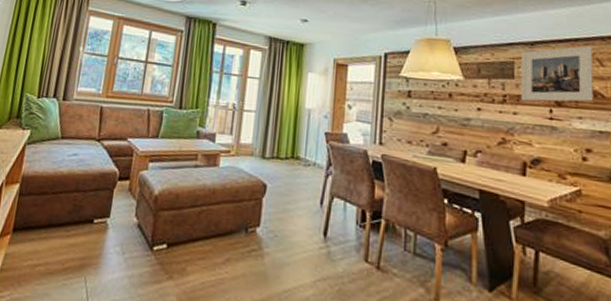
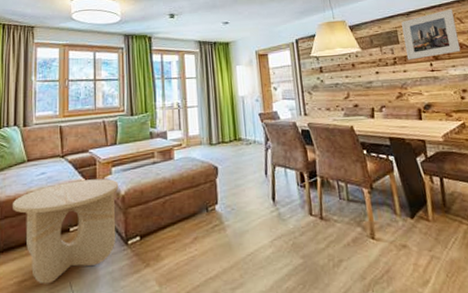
side table: none [38,169,154,274] -> present [13,178,119,284]

